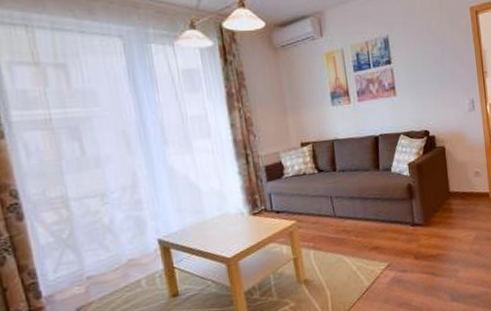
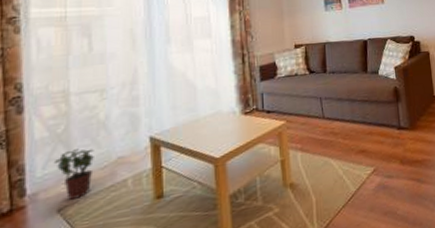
potted plant: none [64,252,105,300] -> present [53,148,94,200]

